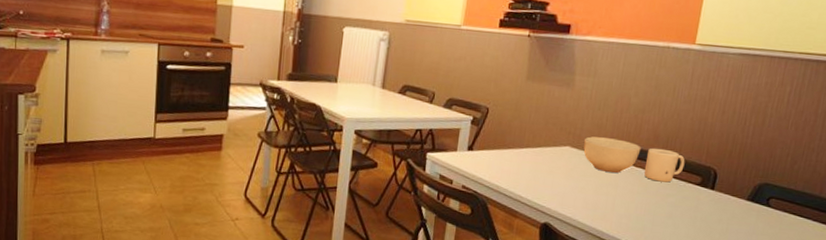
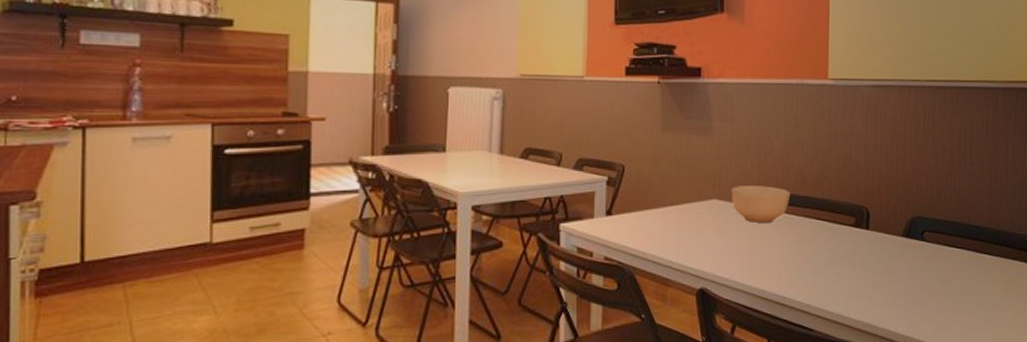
mug: present [644,148,685,183] -> none [797,191,836,227]

